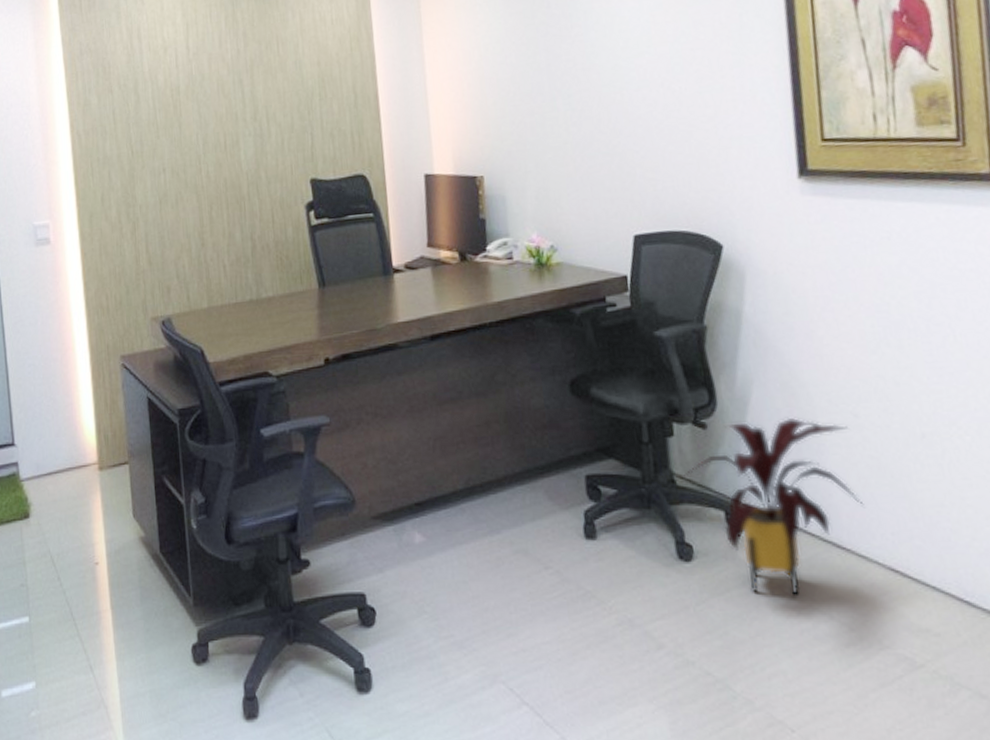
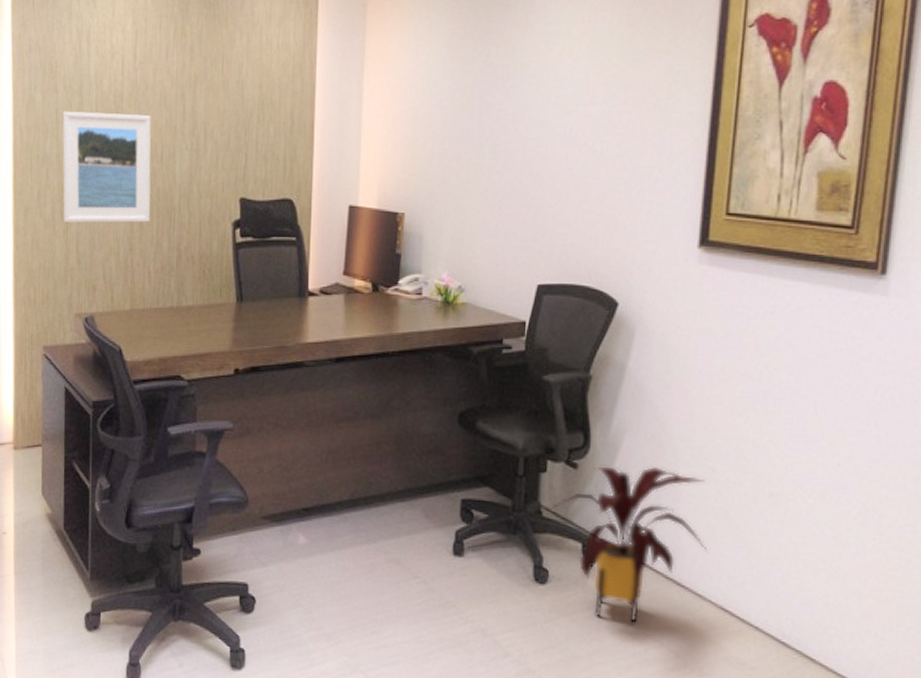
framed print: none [119,105,220,224] -> present [61,111,151,222]

